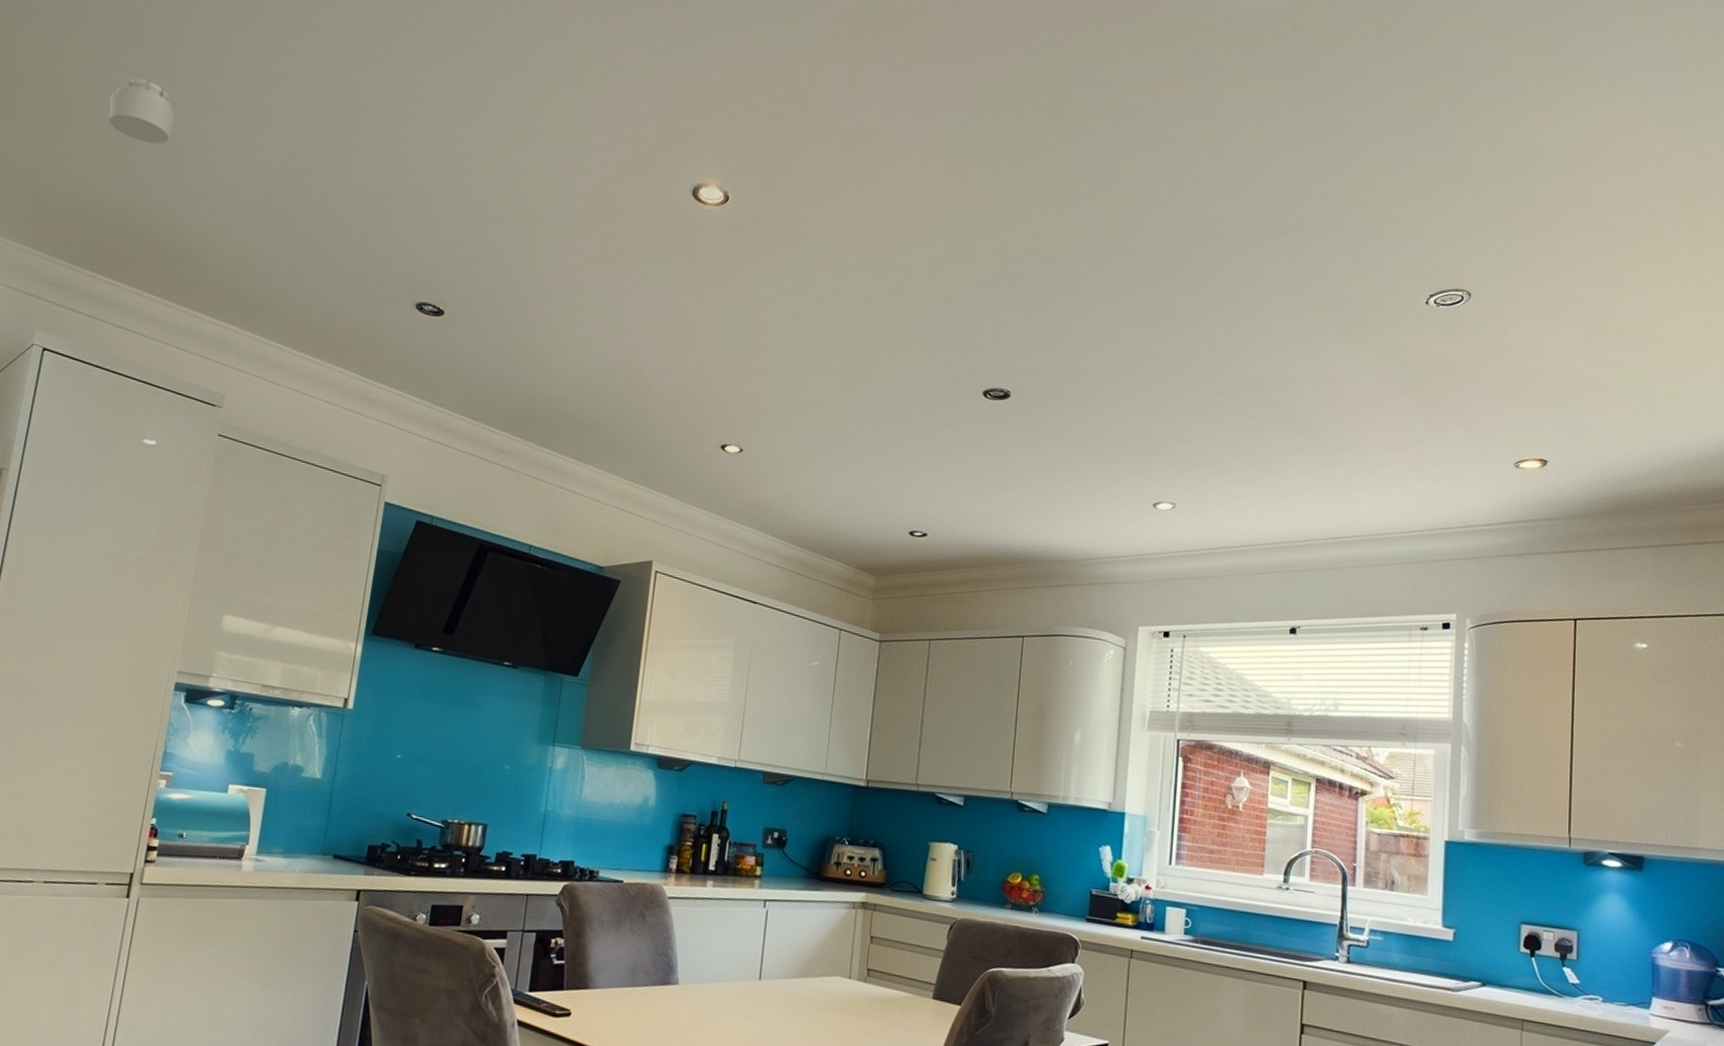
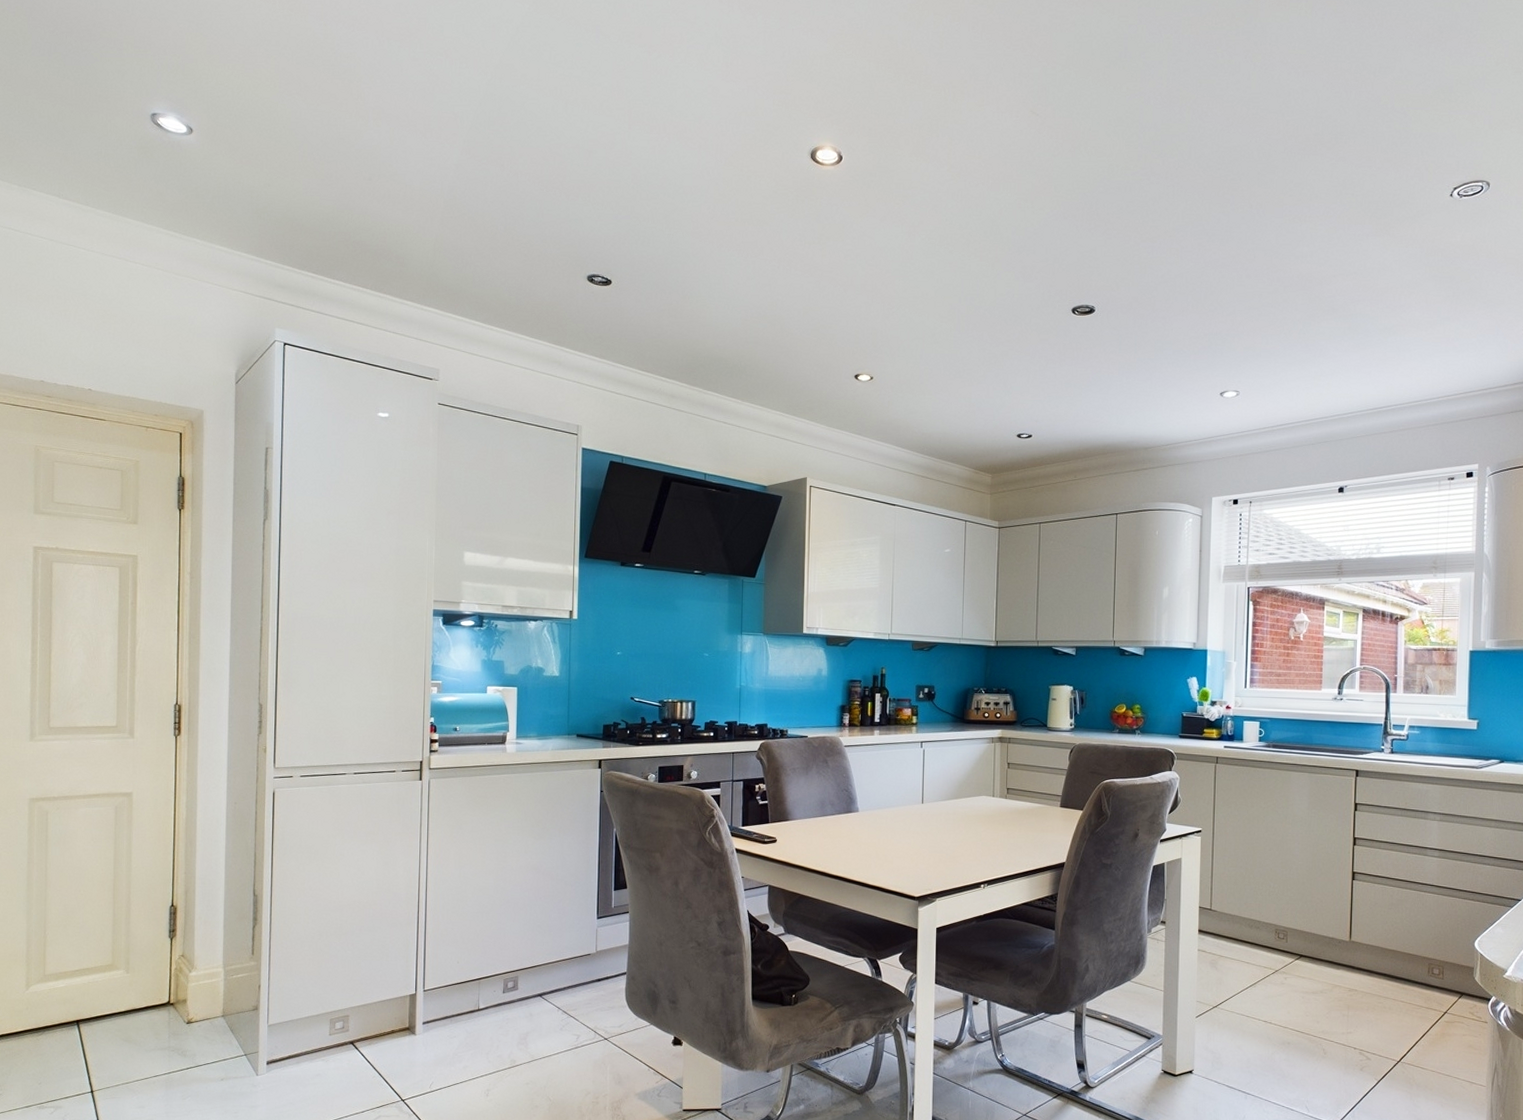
smoke detector: present [108,77,176,144] -> none [305,97,363,155]

